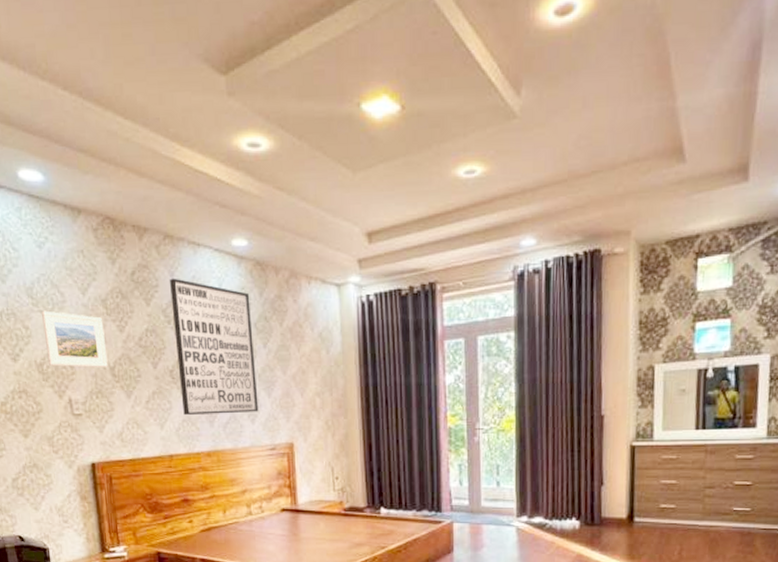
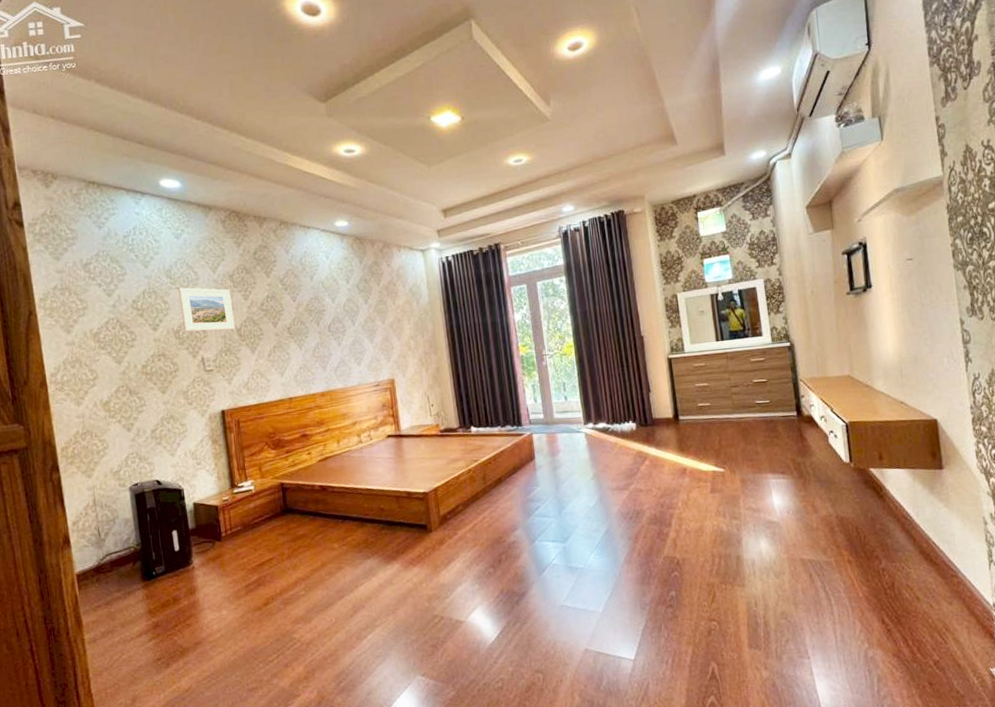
wall art: present [169,278,259,416] -> none [285,254,364,364]

